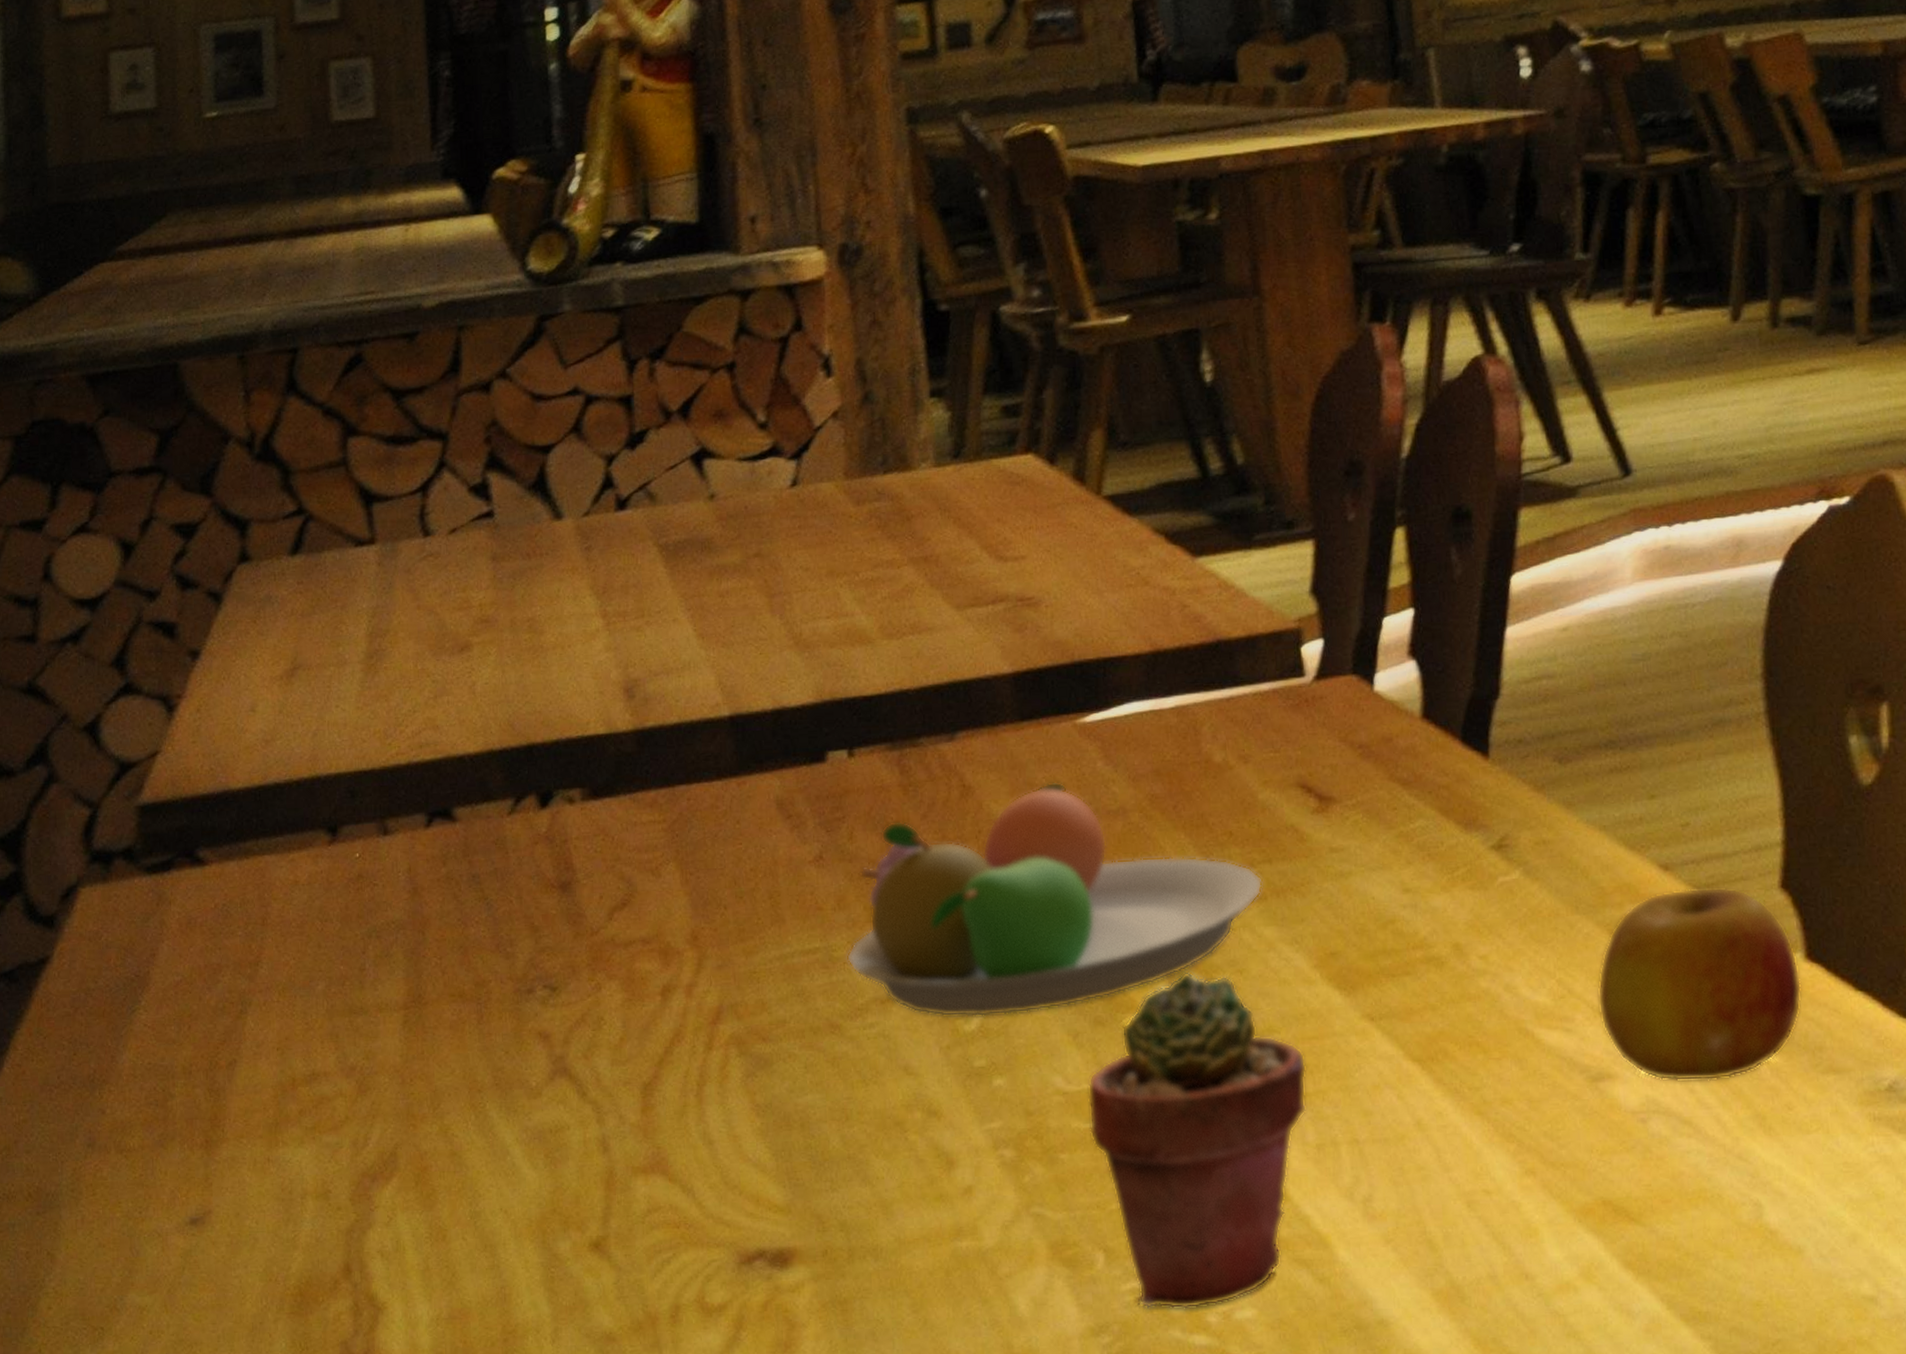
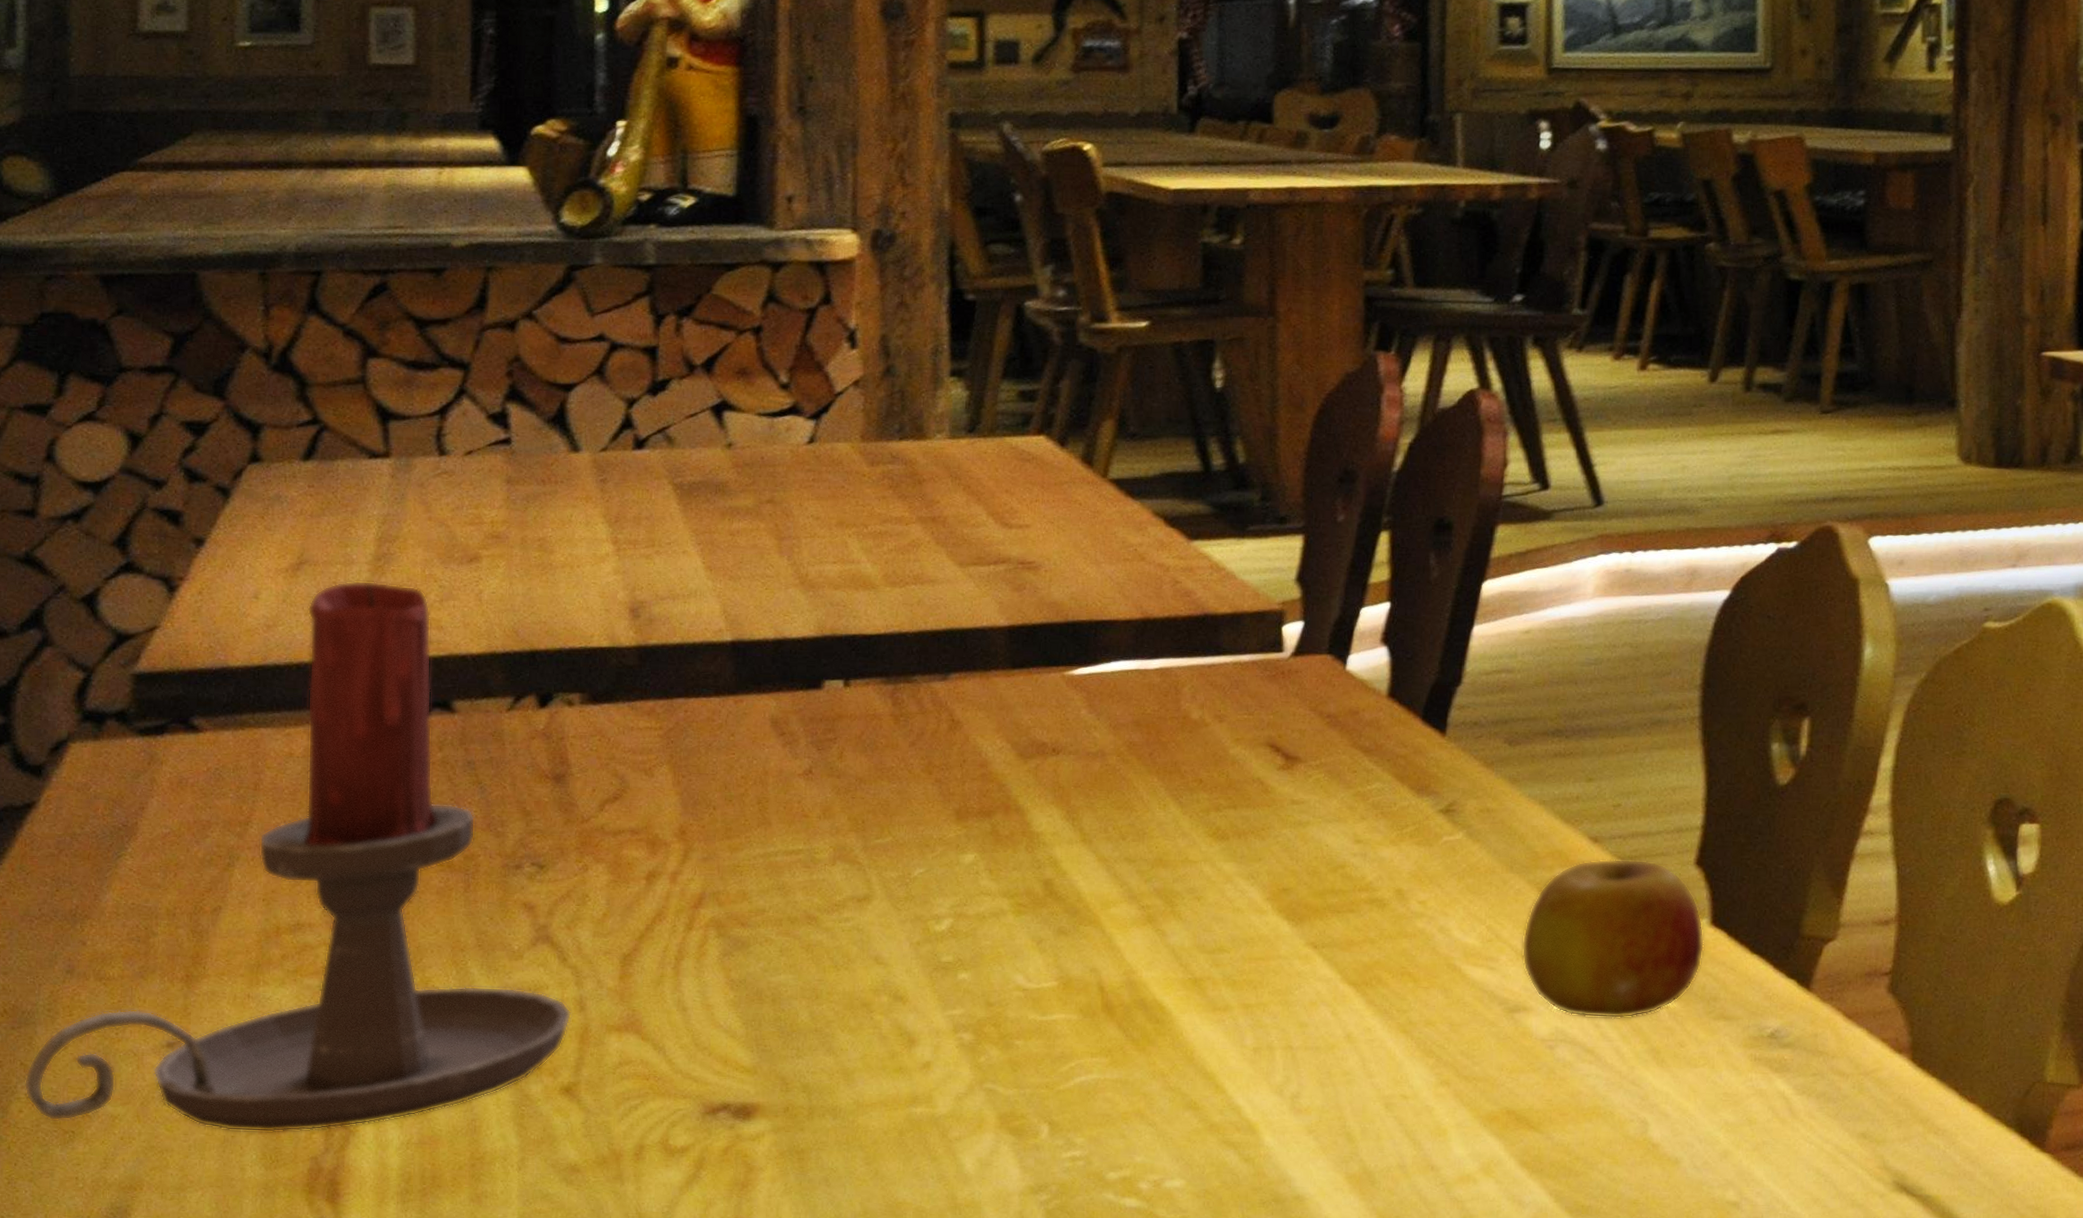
candle holder: none [51,681,596,1317] -> present [24,580,572,1133]
fruit bowl: present [846,782,1263,1017] -> none [827,723,1226,920]
potted succulent: present [1087,970,1307,1310] -> none [1044,893,1252,1177]

